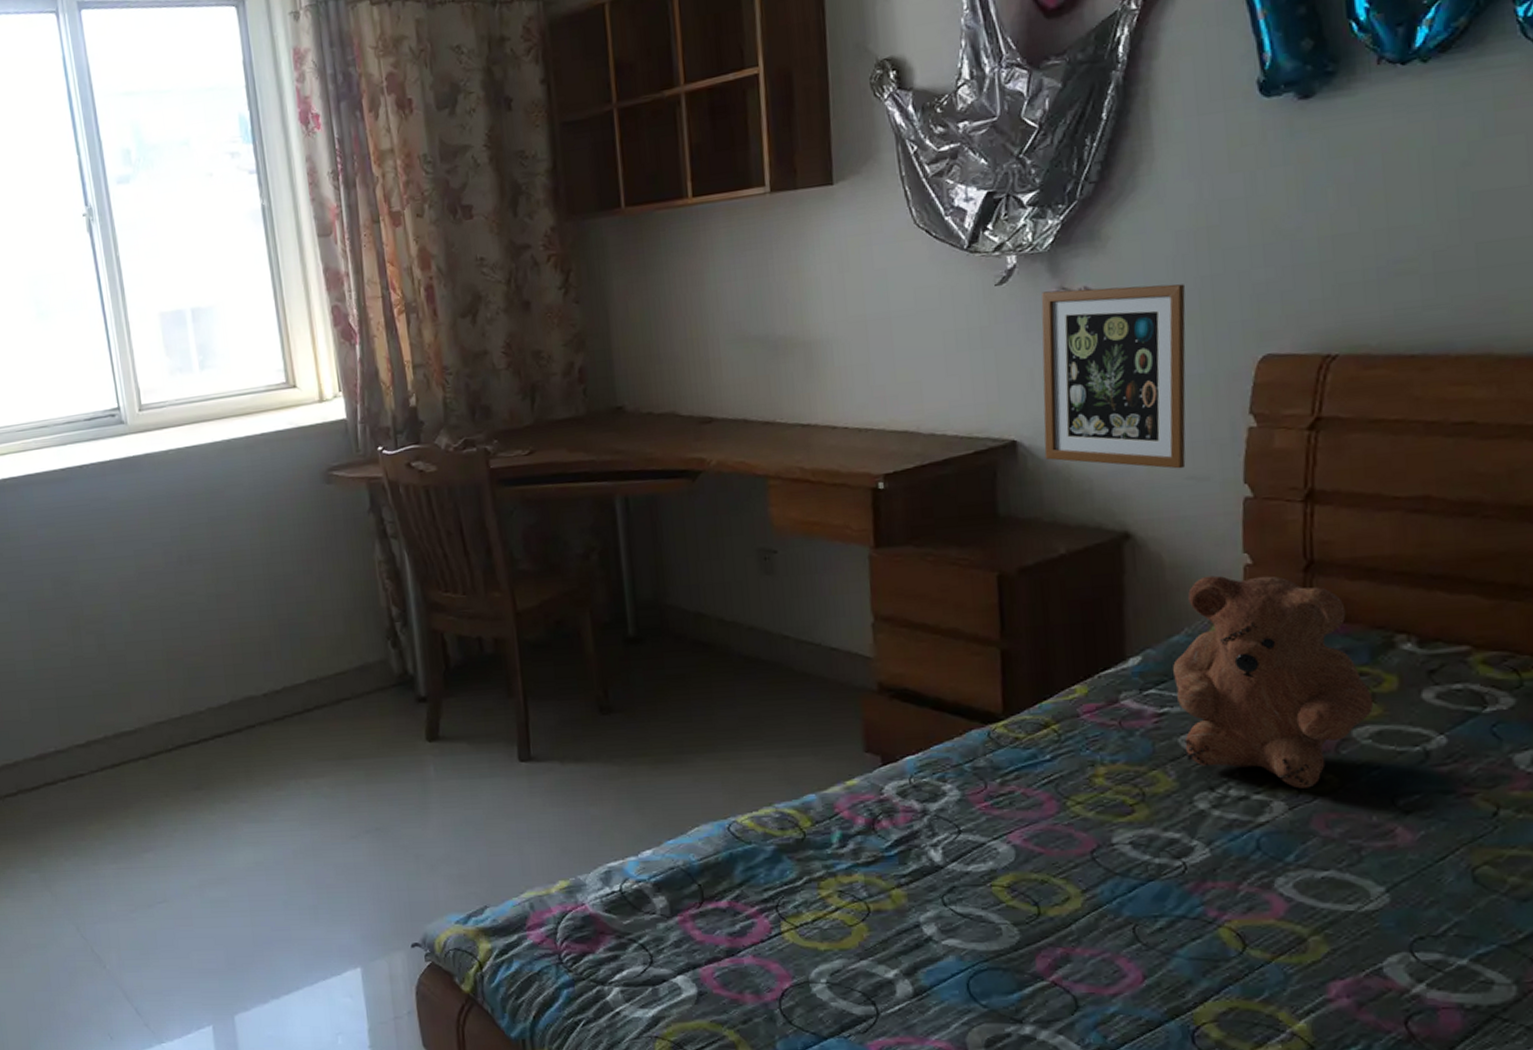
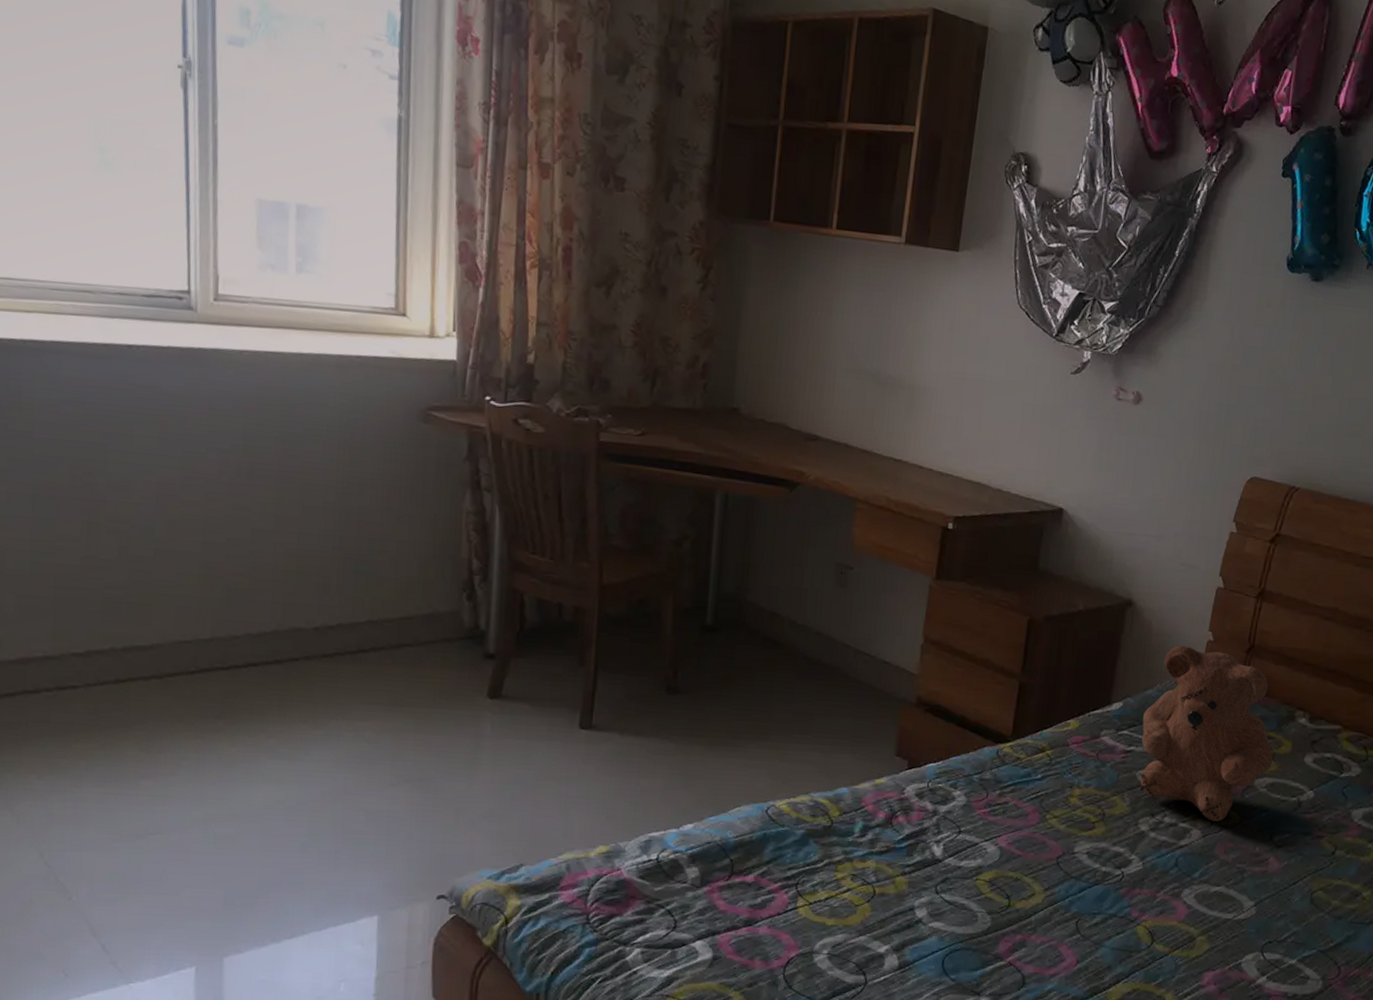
picture frame: present [1041,284,1186,469] -> none [1082,388,1208,556]

